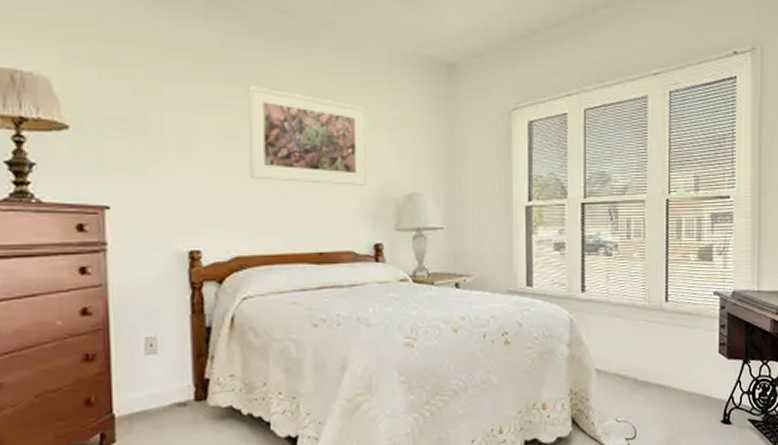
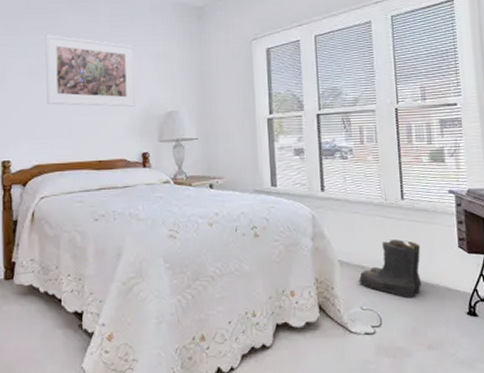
boots: none [615,345,681,407] -> present [358,239,422,297]

